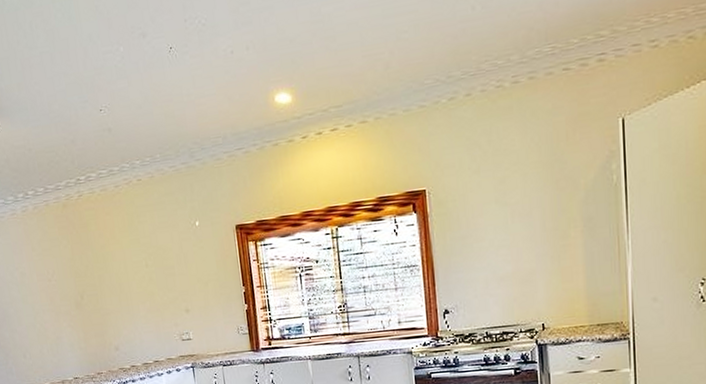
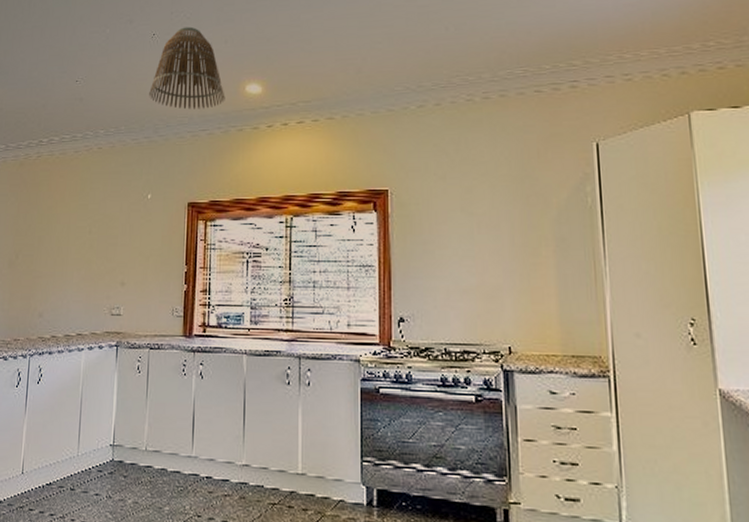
lamp shade: none [177,34,256,129] -> present [149,26,225,110]

